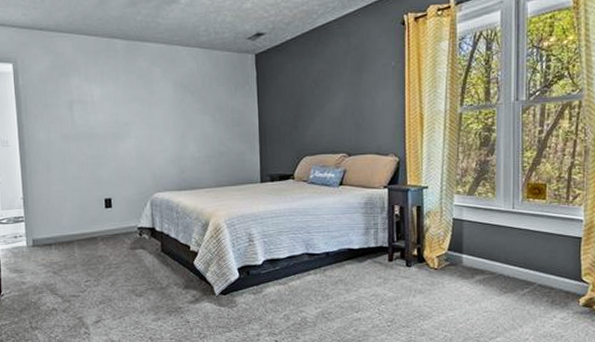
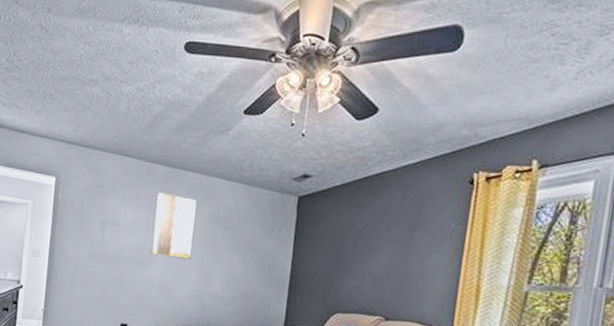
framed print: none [121,66,164,129] -> present [151,192,198,260]

